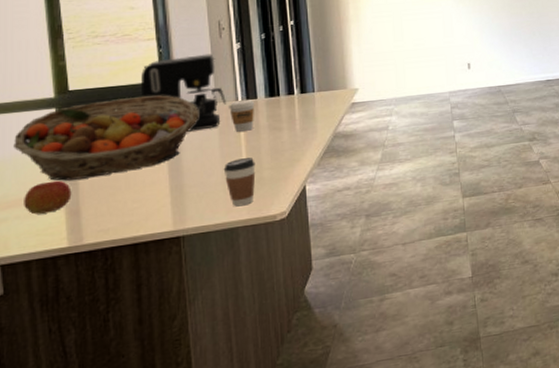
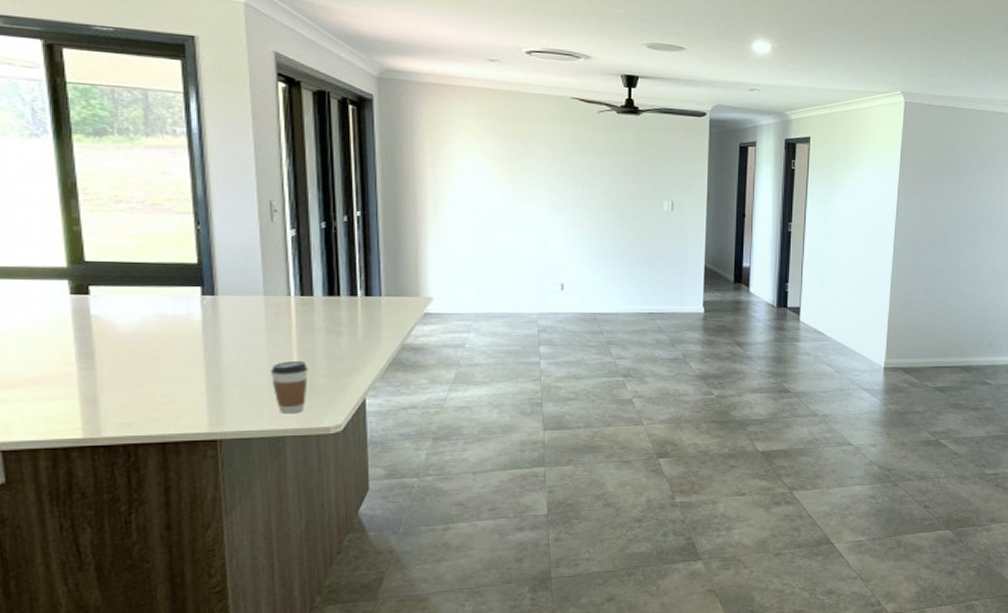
fruit basket: present [14,95,199,181] -> none [16,277,244,364]
apple: present [24,180,72,215] -> none [29,363,88,398]
coffee maker: present [141,54,226,132] -> none [174,237,276,325]
coffee cup: present [229,99,254,132] -> none [279,295,309,331]

